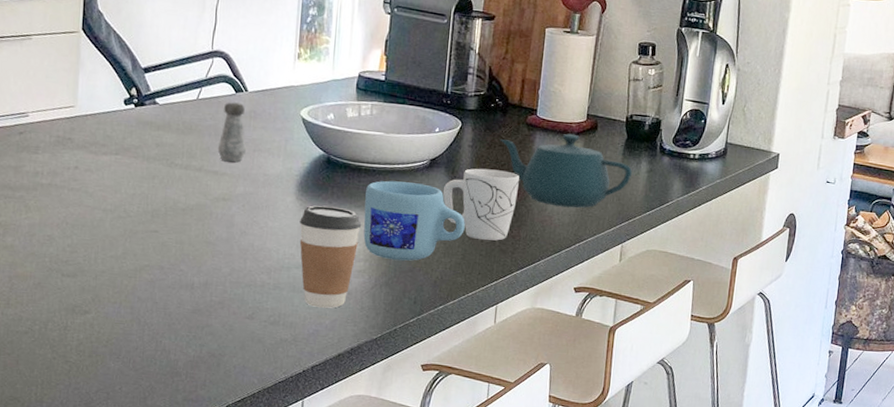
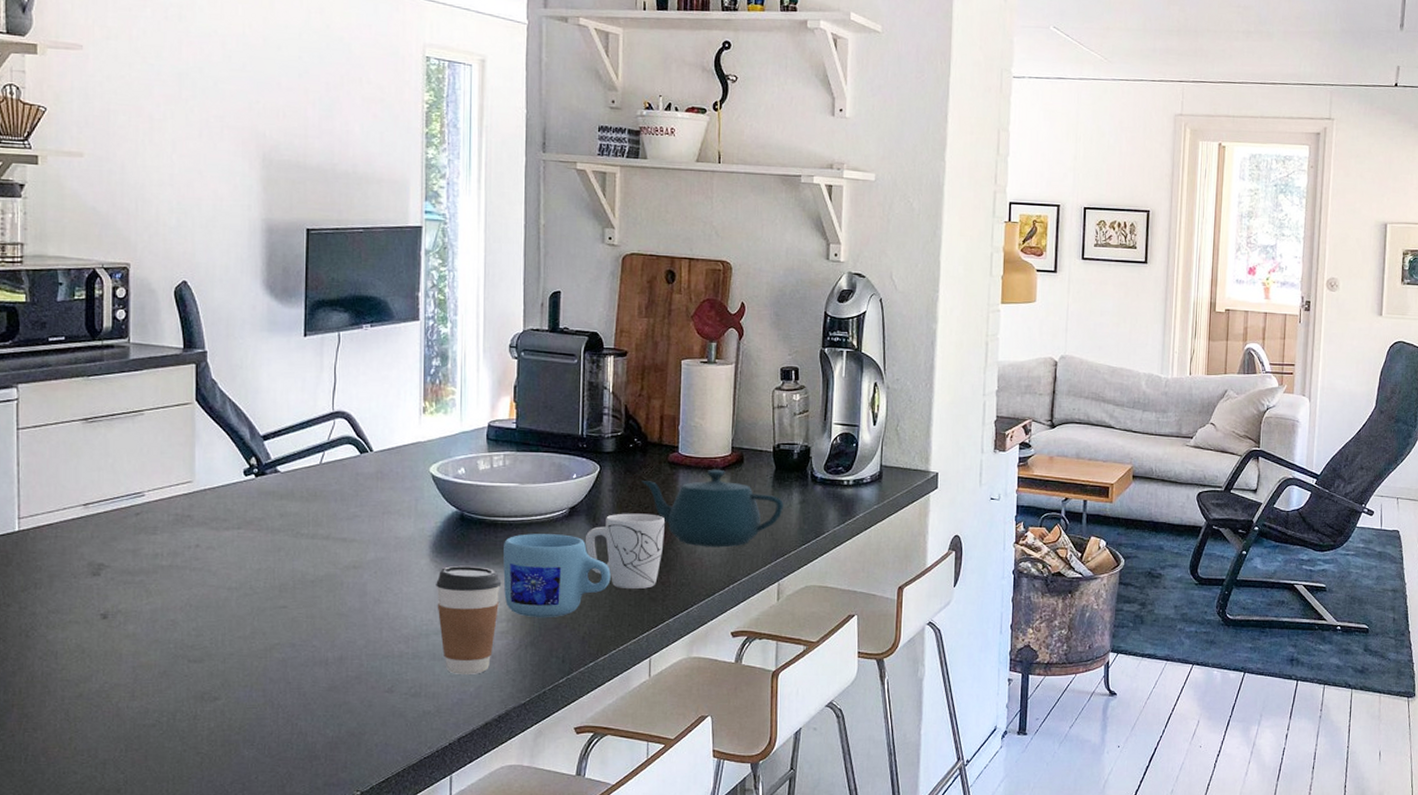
salt shaker: present [217,102,246,162] -> none [344,464,374,527]

